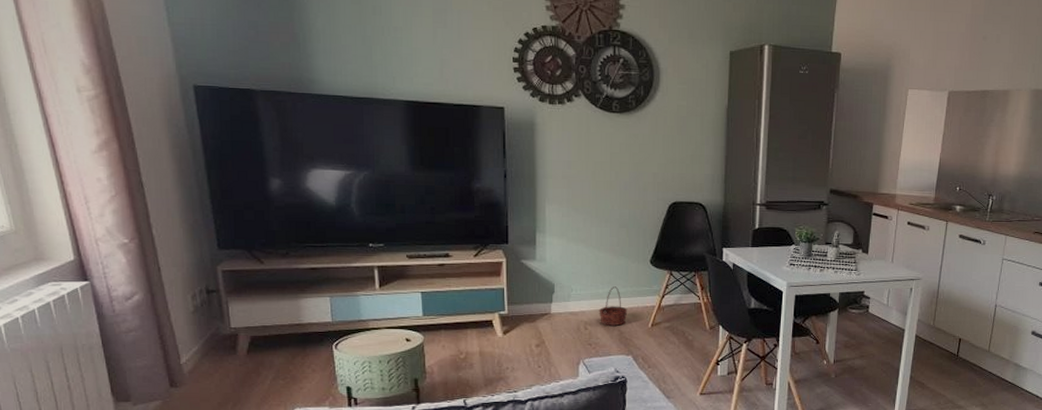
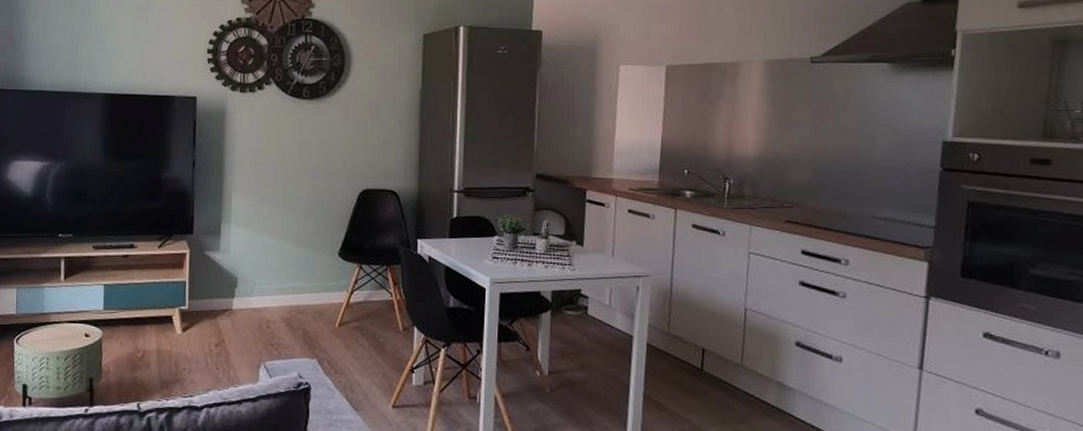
basket: present [599,286,628,326] -> none [282,281,314,325]

